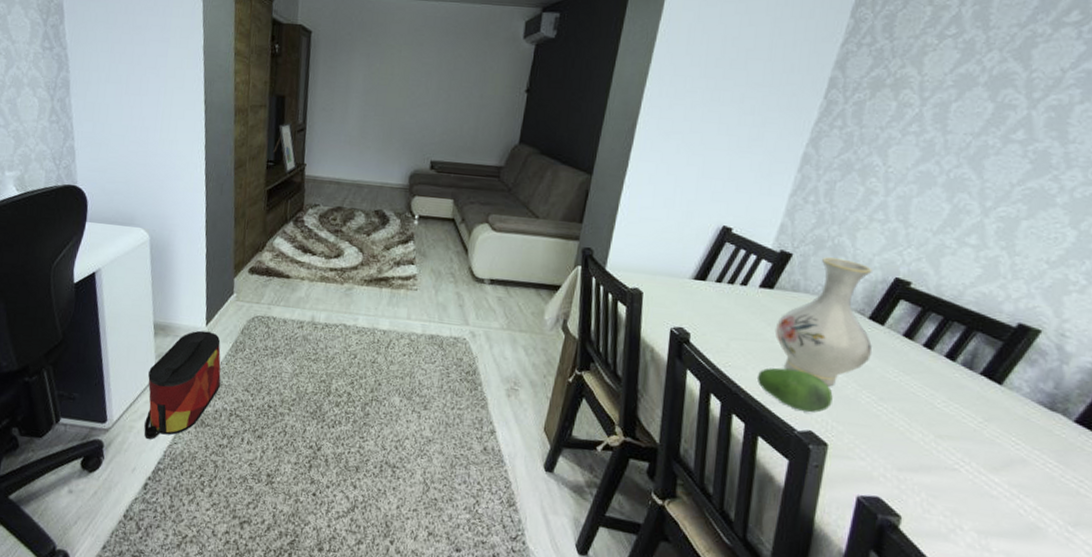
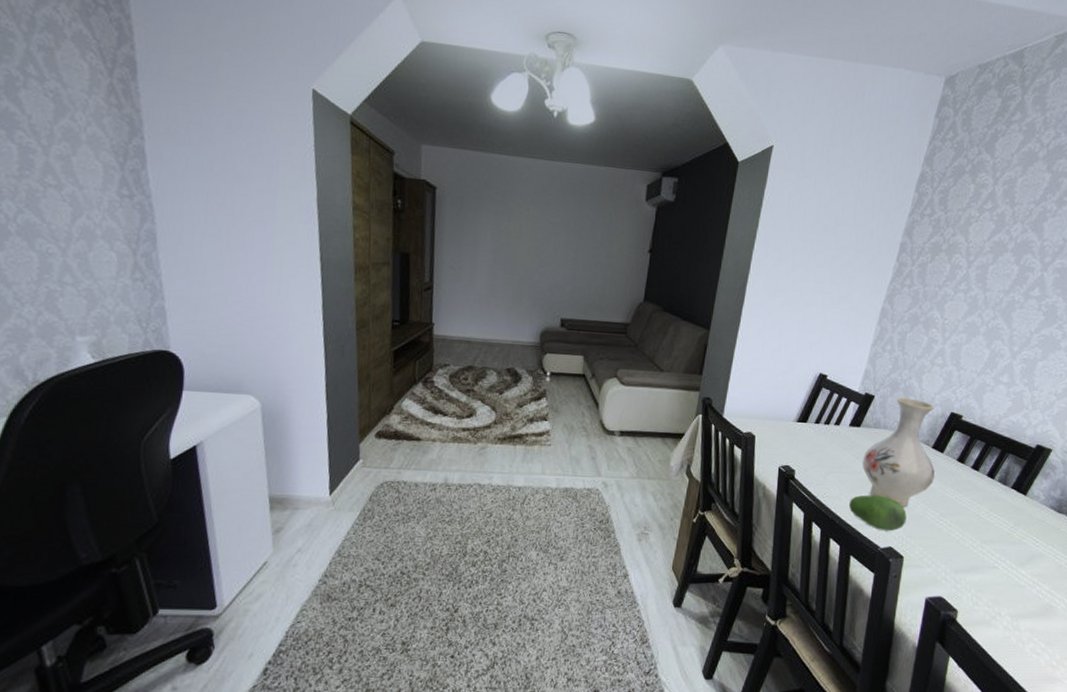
bag: present [144,330,221,440] -> none [261,501,348,622]
picture frame: present [273,122,298,174] -> none [399,280,425,334]

